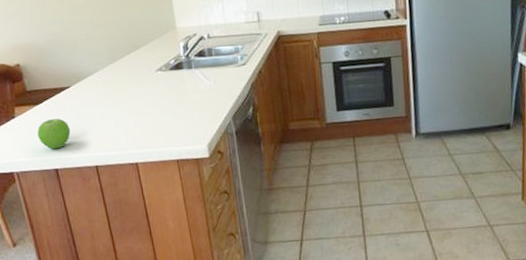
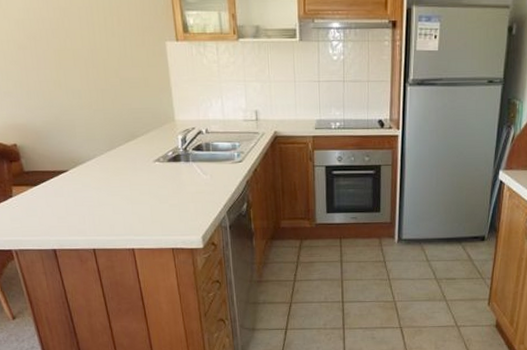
fruit: present [37,118,71,150] -> none [35,200,69,231]

